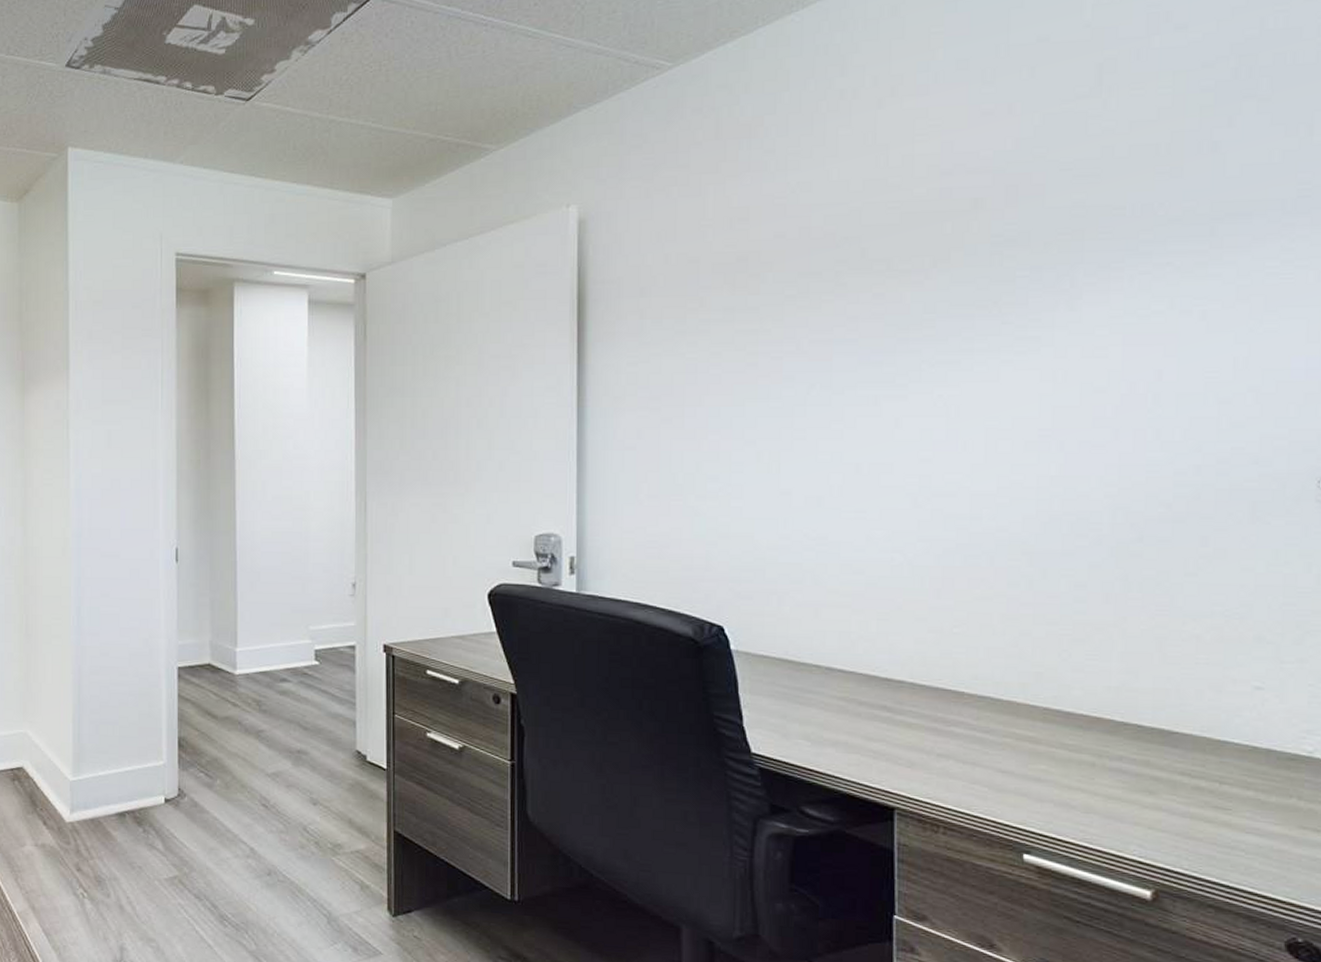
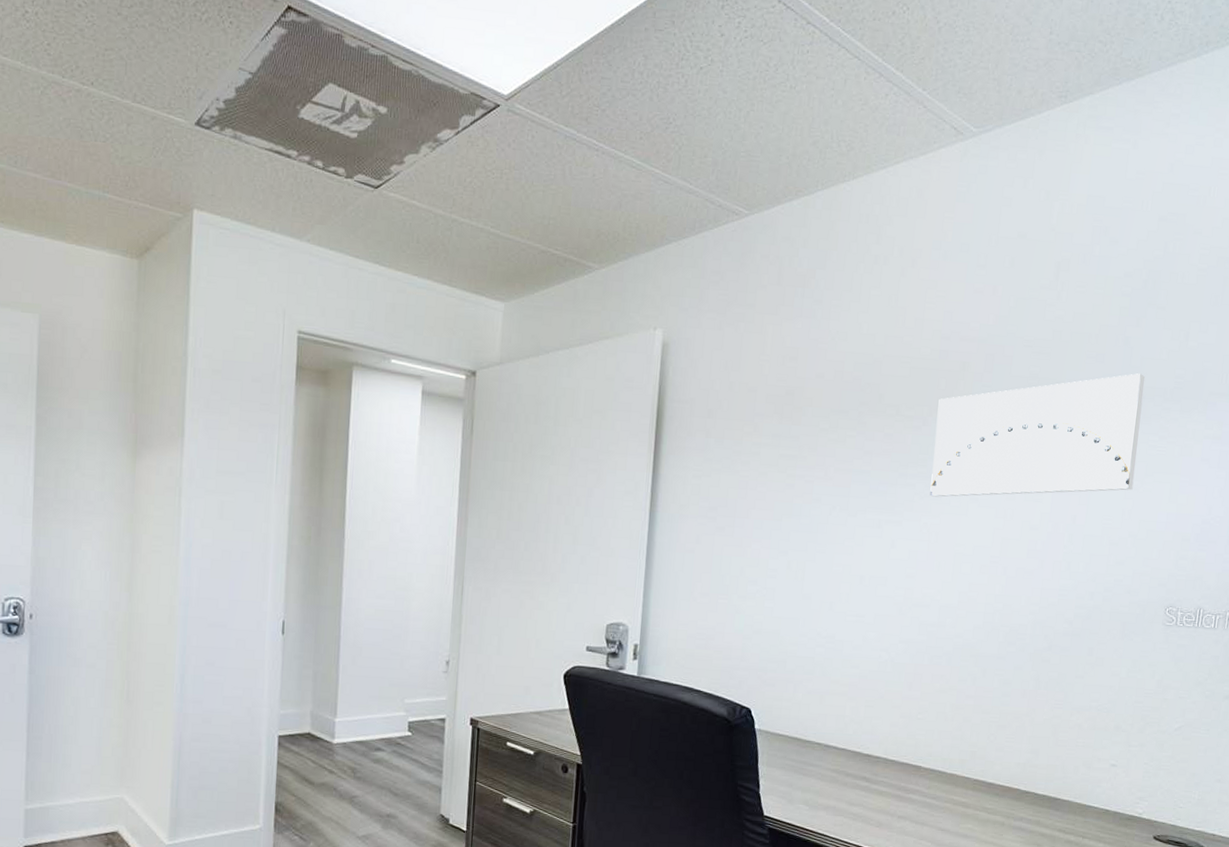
wall art: none [943,185,1250,363] -> present [930,373,1146,497]

